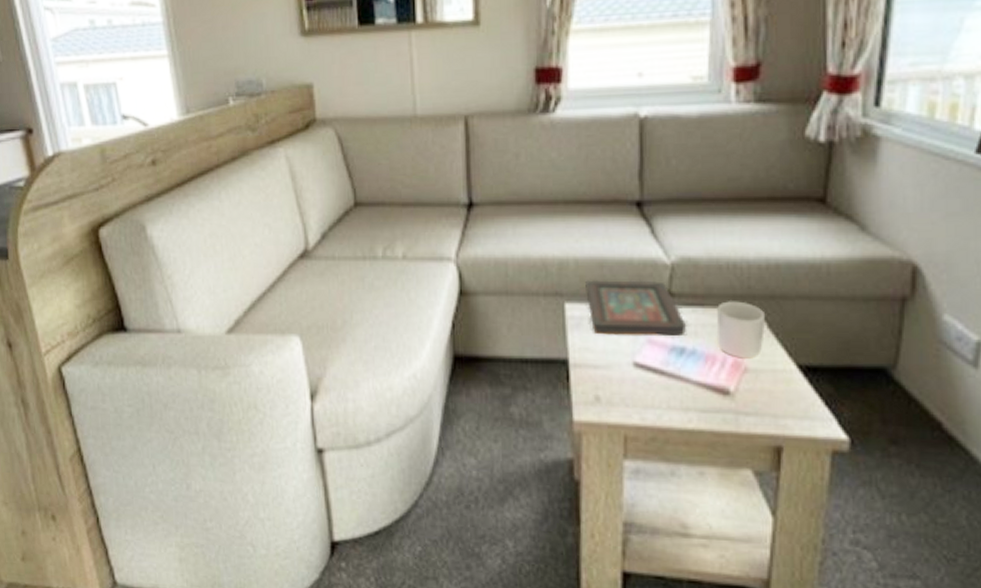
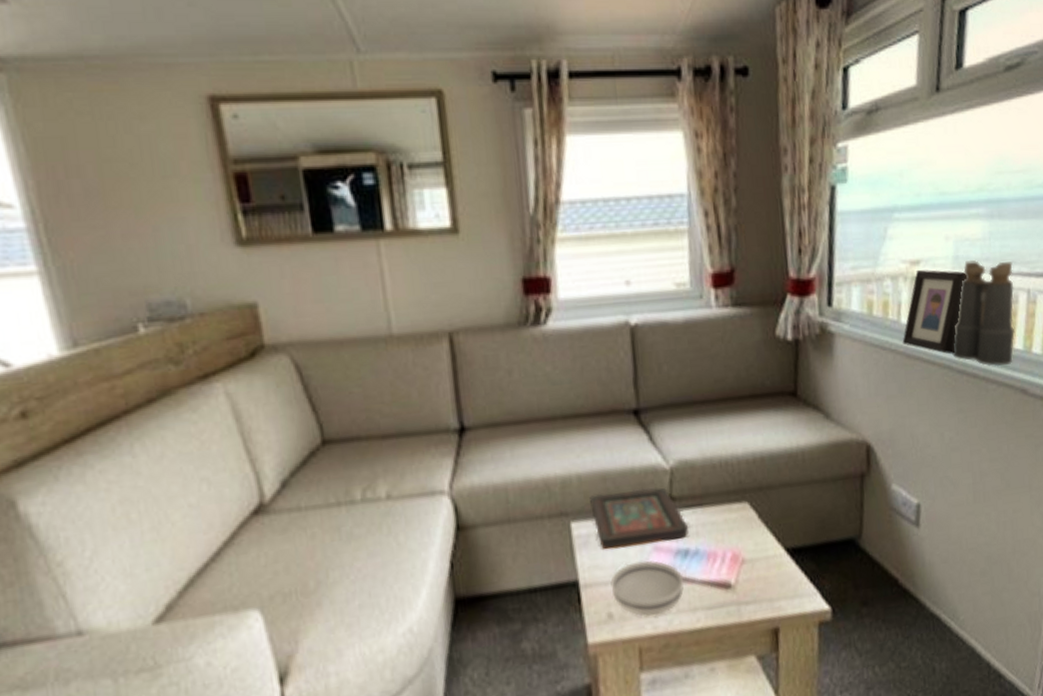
bowl: none [600,351,678,408] -> present [610,560,684,616]
mug: present [716,301,766,359] -> none [714,496,757,552]

